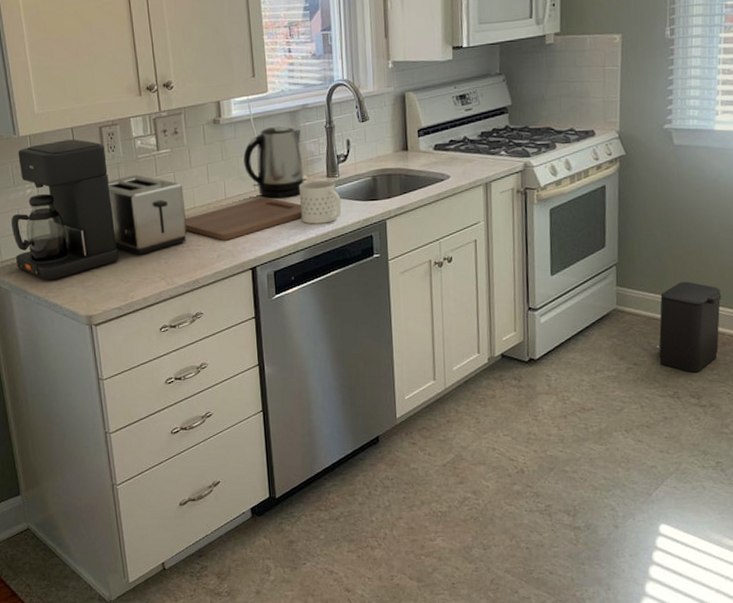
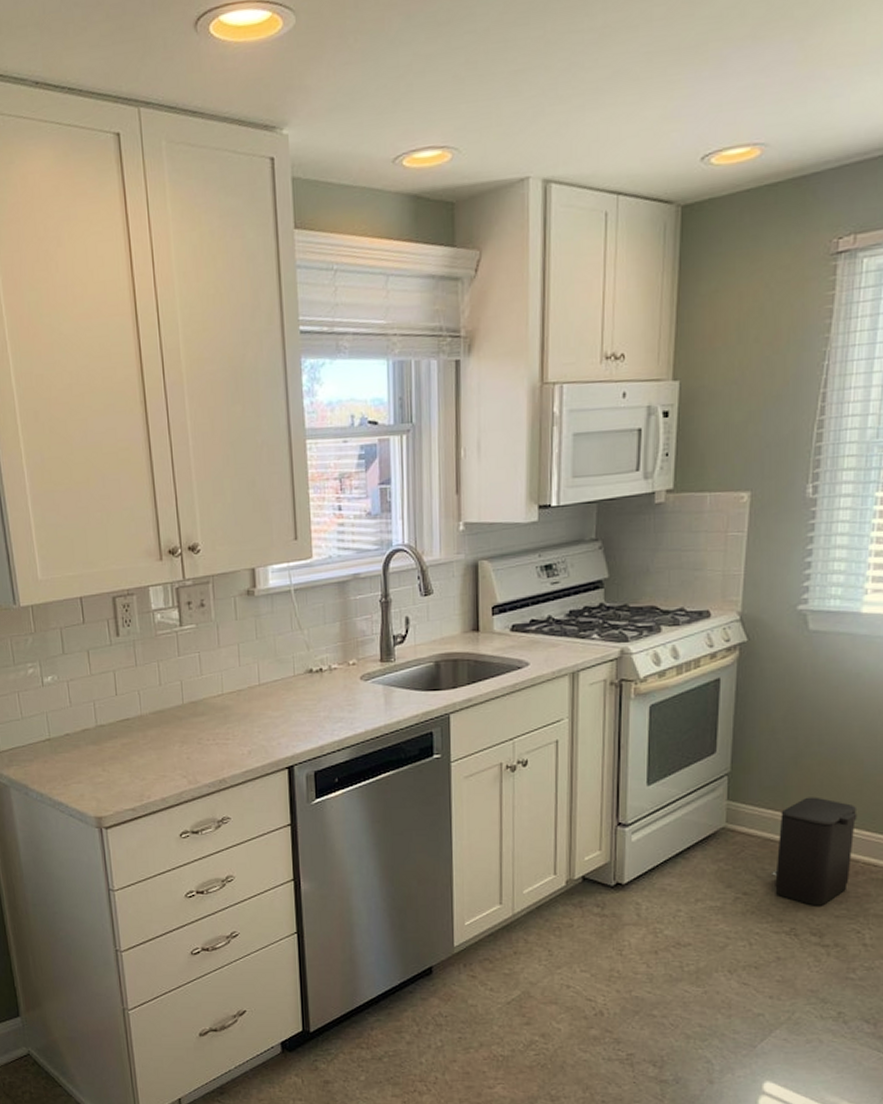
coffee maker: present [11,139,119,280] -> none [10,611,134,775]
toaster: present [107,174,187,255] -> none [121,654,213,748]
cutting board: present [184,197,302,240] -> none [210,684,349,733]
kettle: present [243,125,304,198] -> none [281,599,353,685]
mug: present [298,180,342,224] -> none [346,664,397,717]

